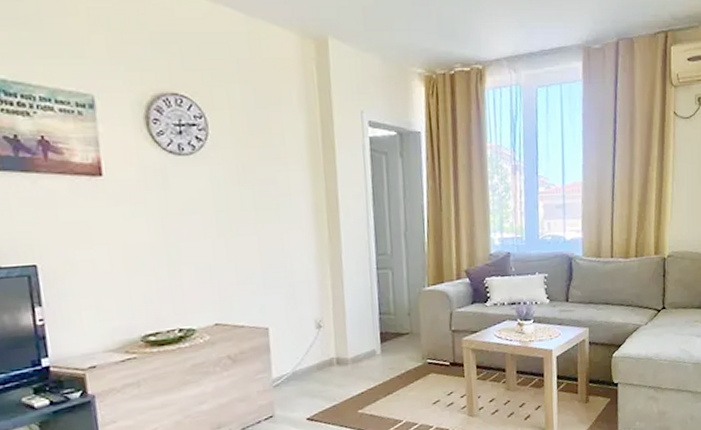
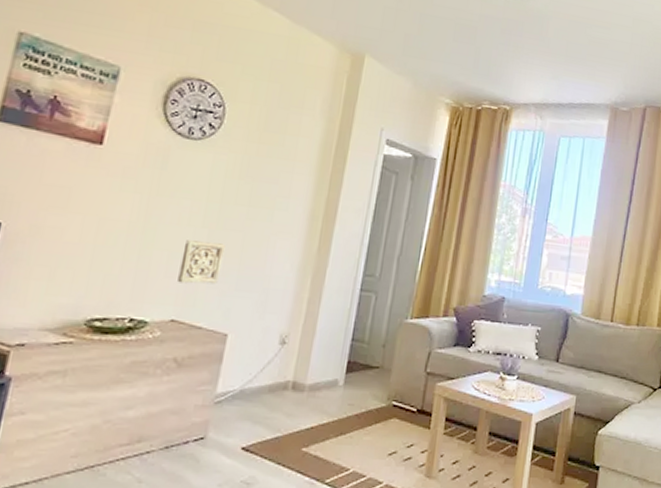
wall ornament: none [206,249,247,291] -> present [177,240,225,285]

